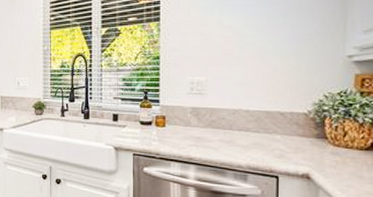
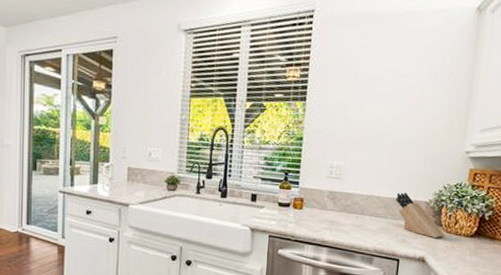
knife block: none [268,104,332,152] -> present [396,192,445,238]

